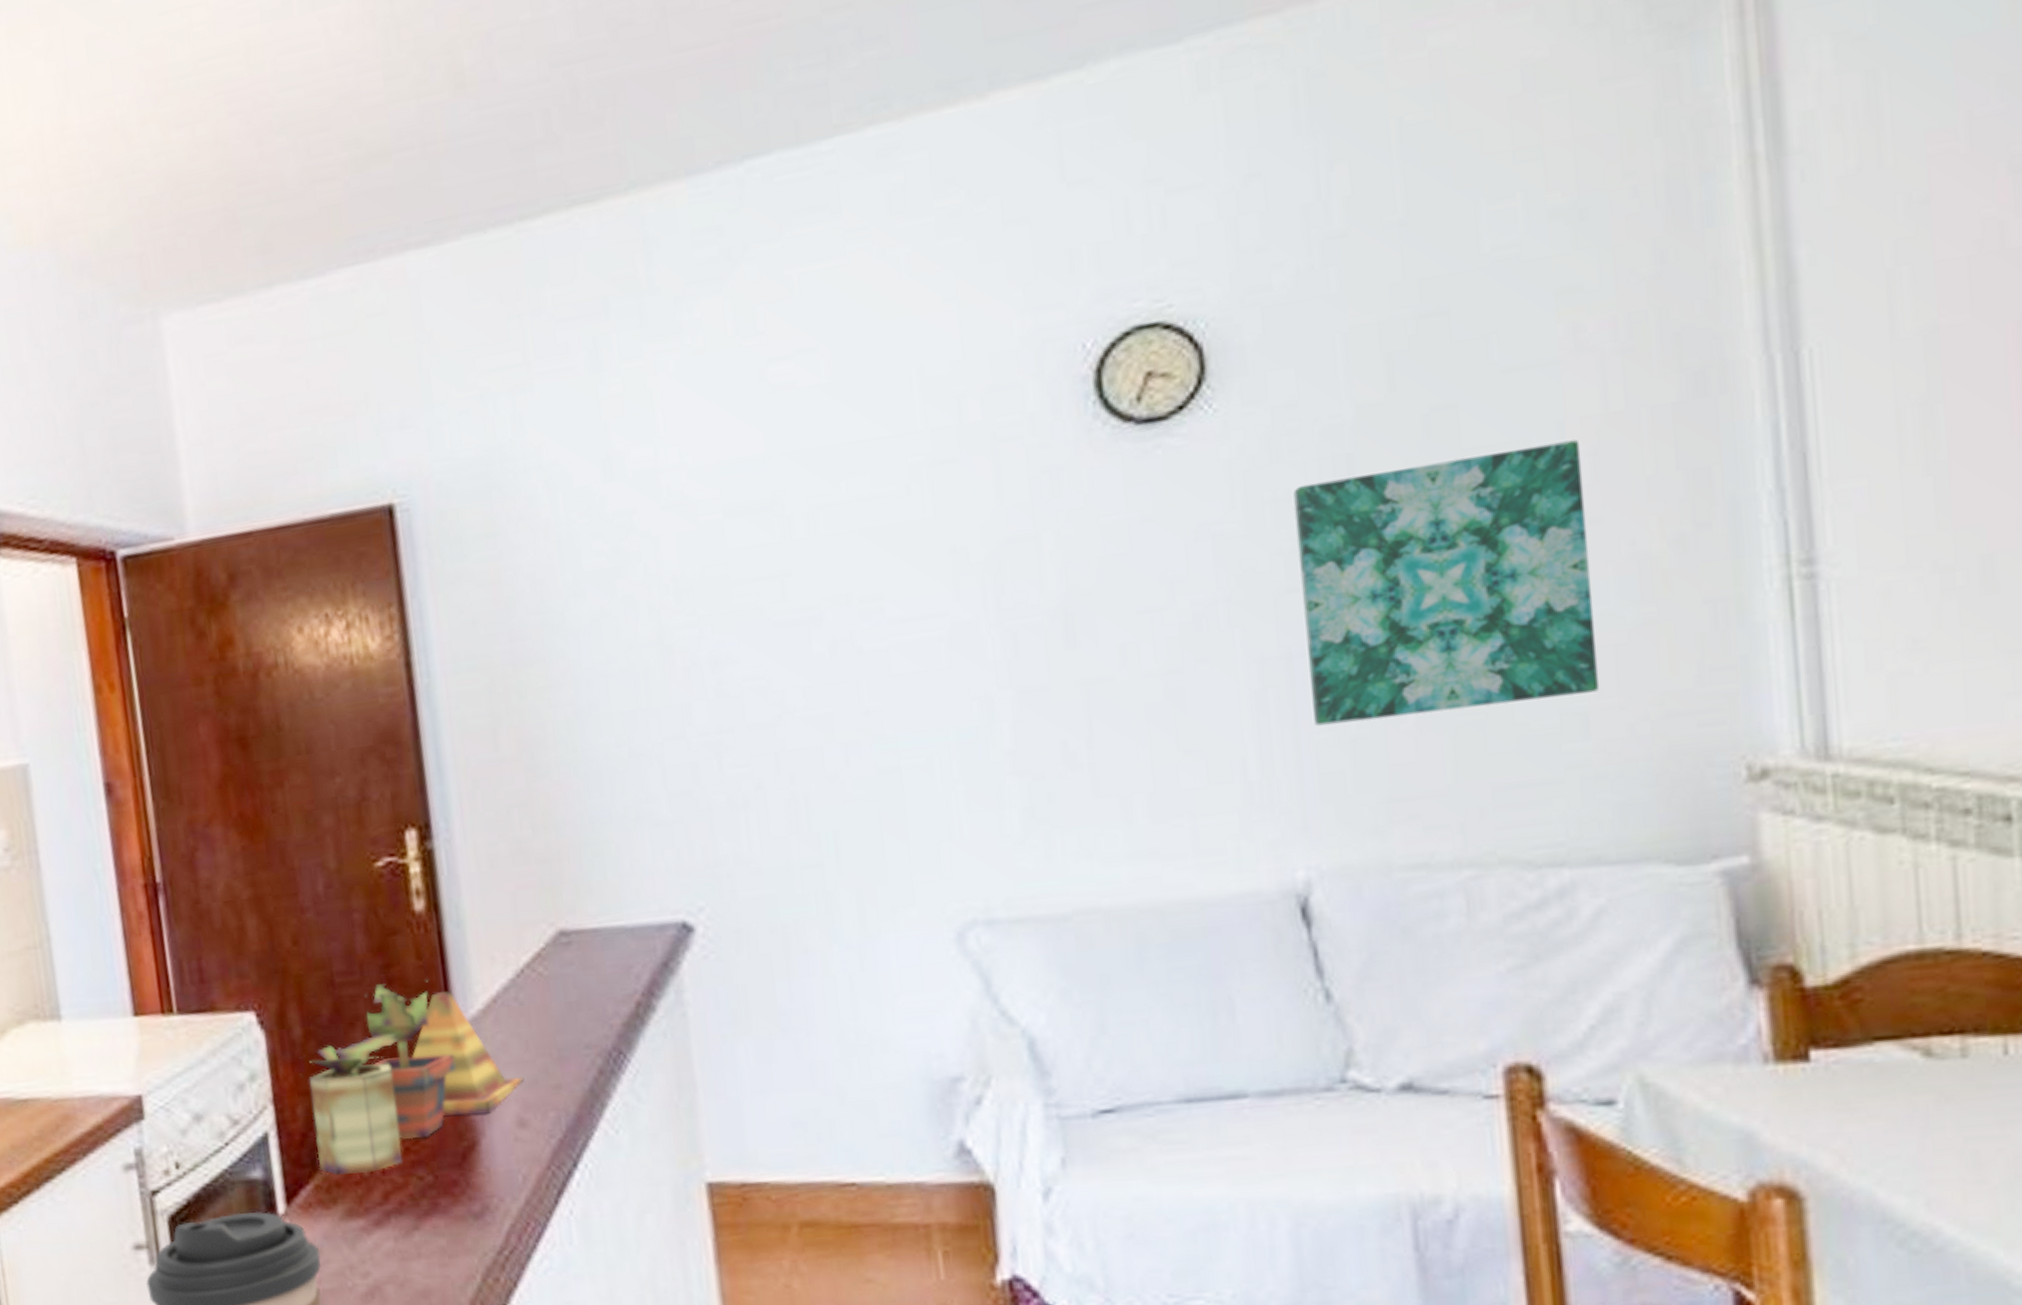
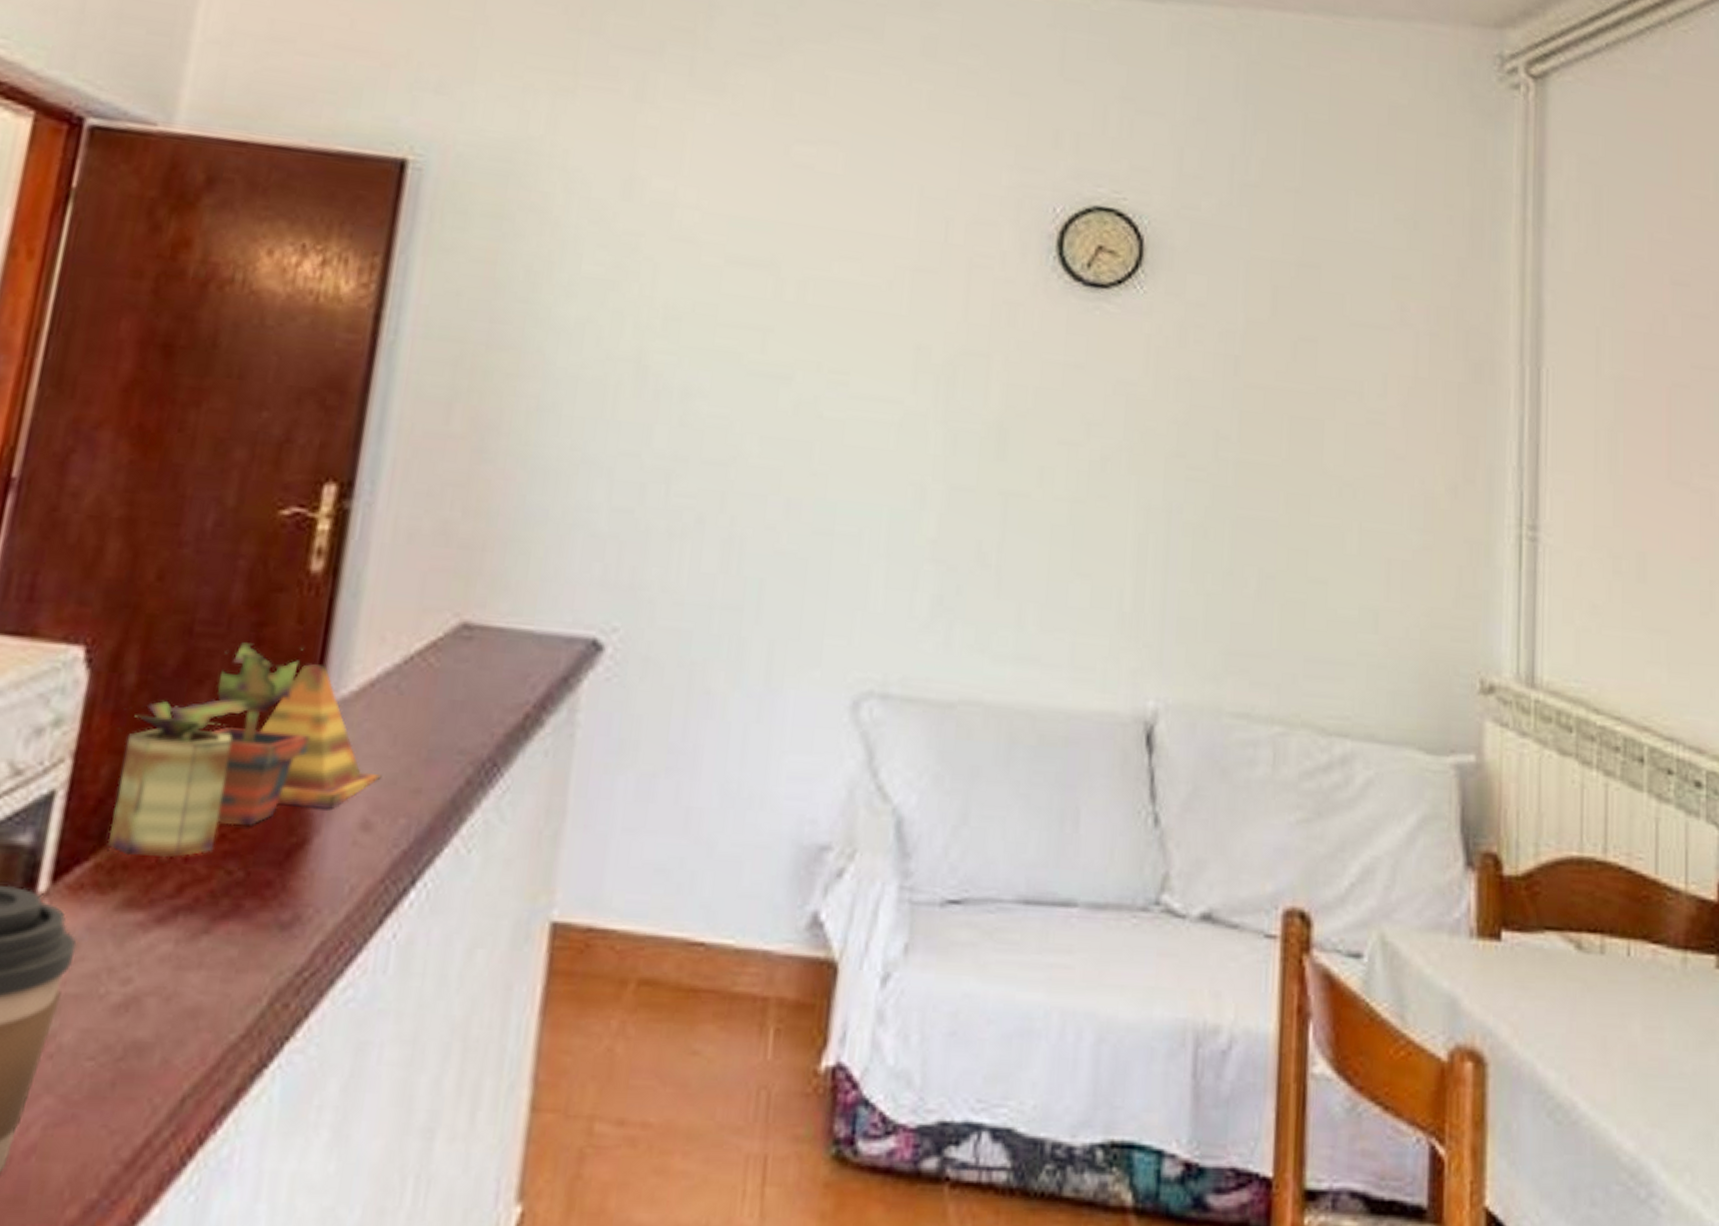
wall art: present [1293,439,1600,726] -> none [1181,371,1396,595]

